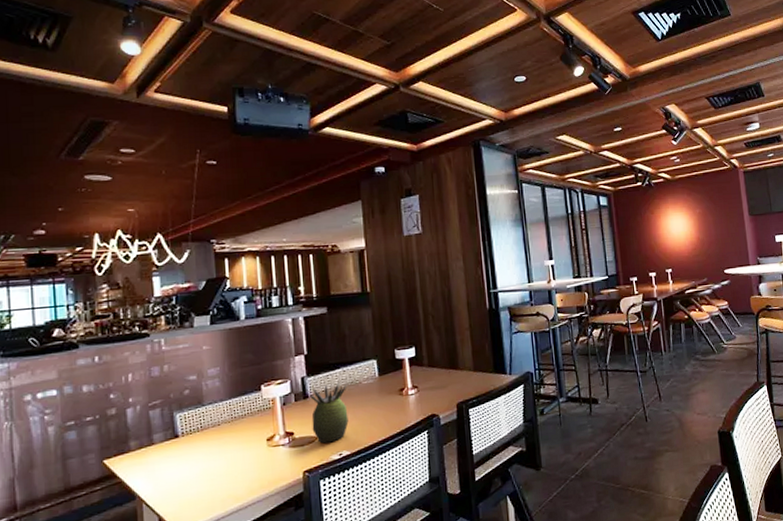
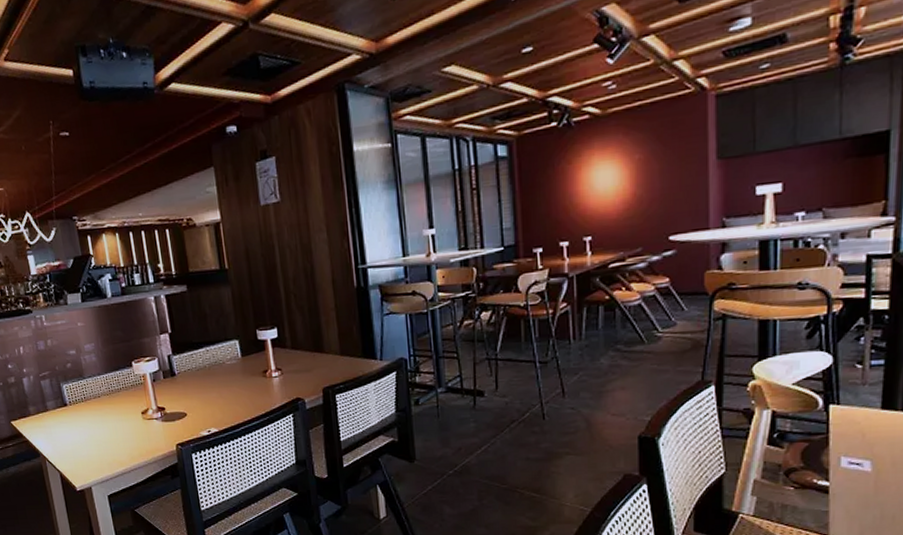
succulent plant: present [307,382,349,444] -> none [174,361,215,420]

